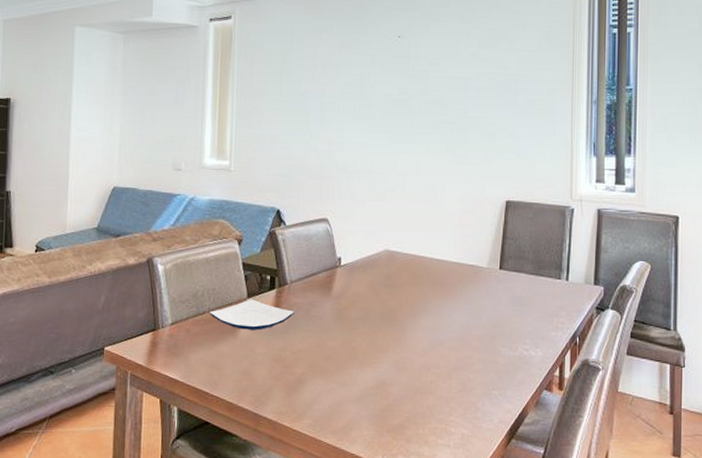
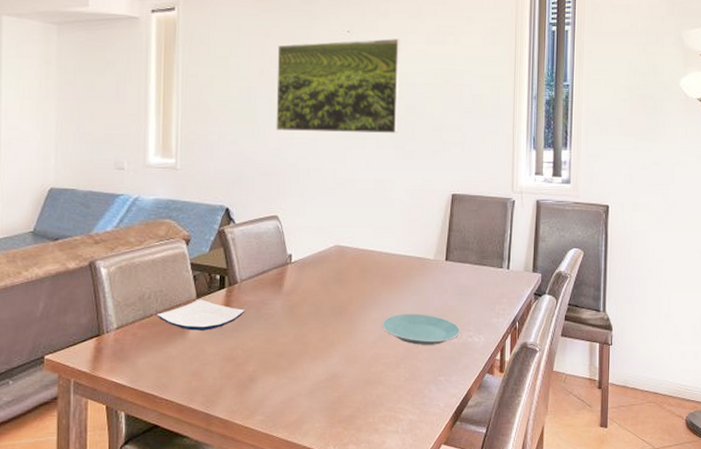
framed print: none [326,43,452,138] -> present [276,39,400,134]
plate: none [433,322,516,357] -> present [382,314,461,345]

